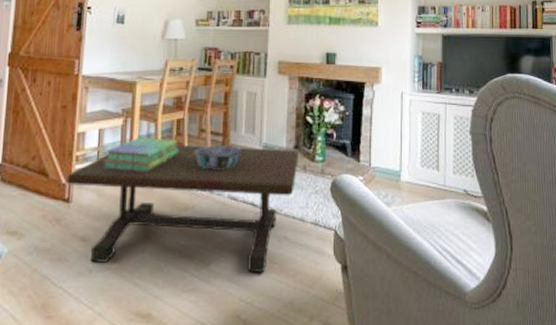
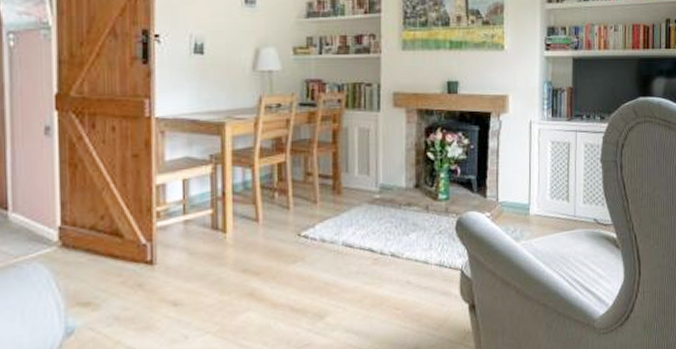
coffee table: present [66,145,299,273] -> none [147,189,420,328]
stack of books: present [104,137,179,173] -> none [192,185,283,225]
decorative bowl: present [194,145,243,170] -> none [300,188,357,217]

